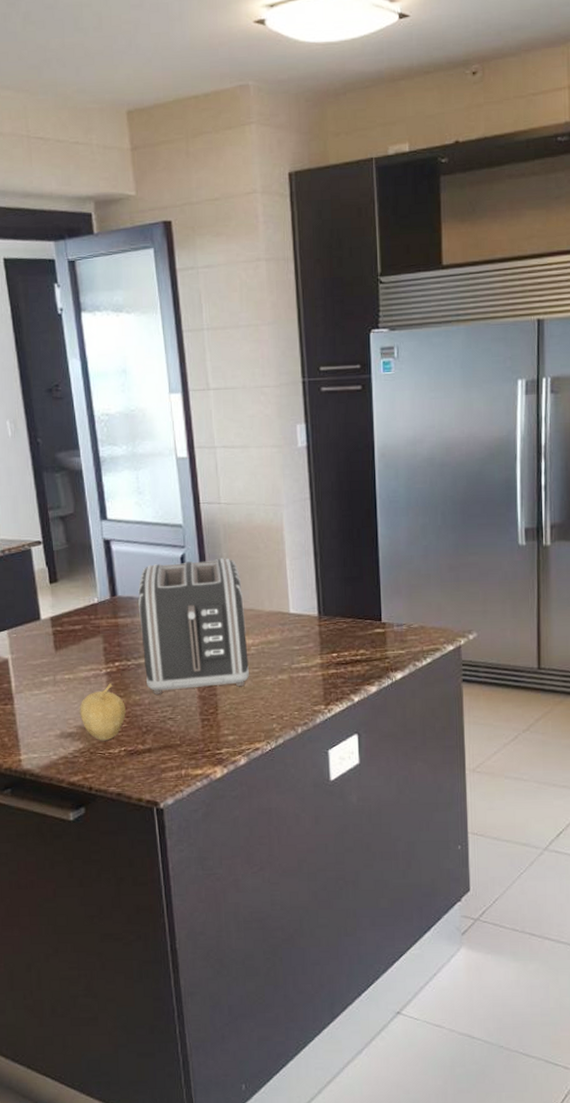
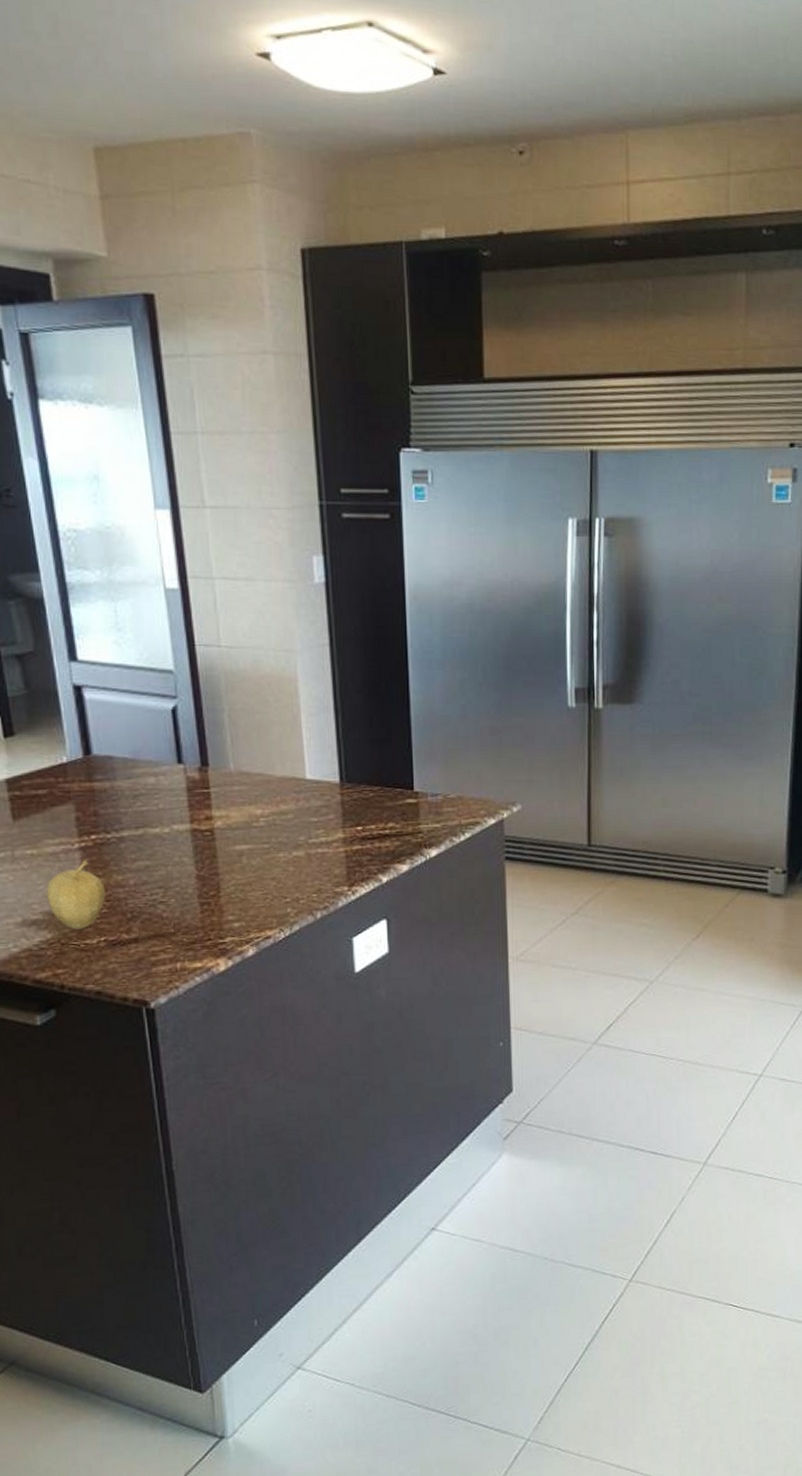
toaster: present [138,558,250,695] -> none [118,712,259,874]

